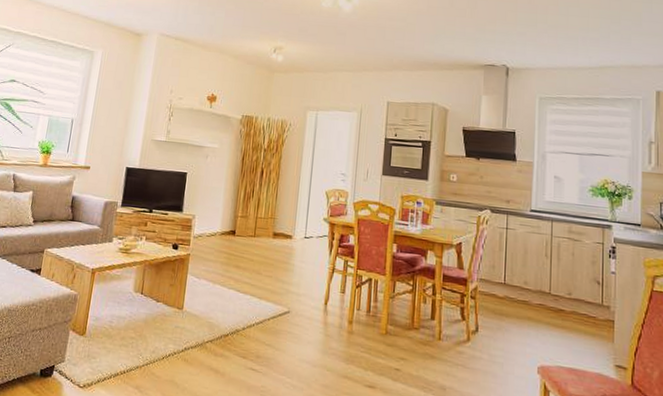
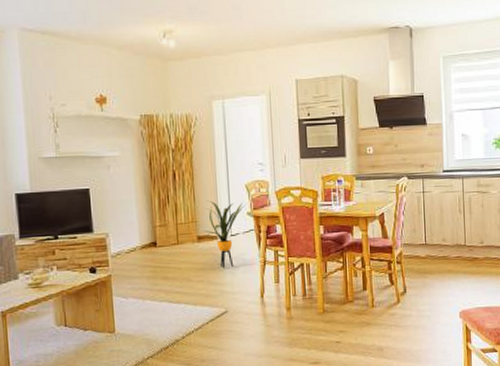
house plant: none [280,200,323,268] -> present [204,200,245,269]

